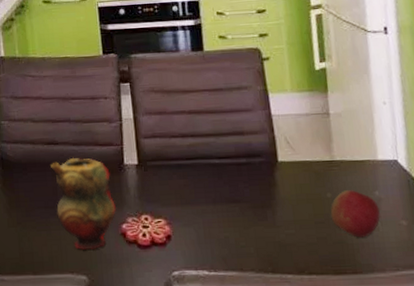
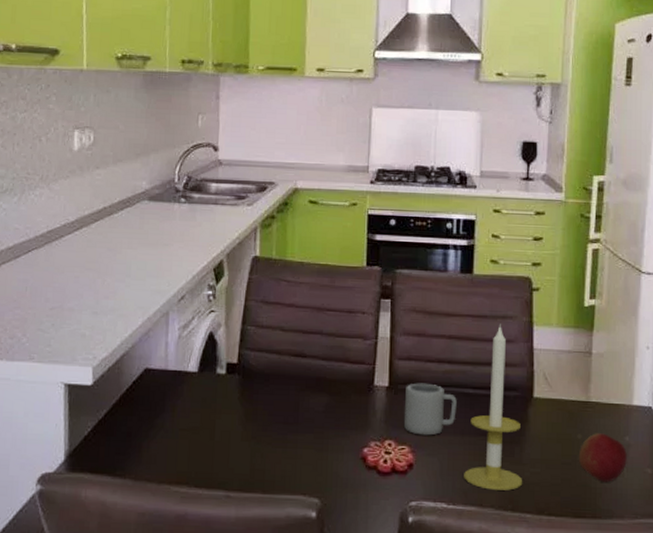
teapot: present [50,157,116,250] -> none [295,372,359,472]
cup: none [154,158,206,208] -> present [403,383,457,436]
candle: none [220,95,280,254] -> present [464,324,523,491]

